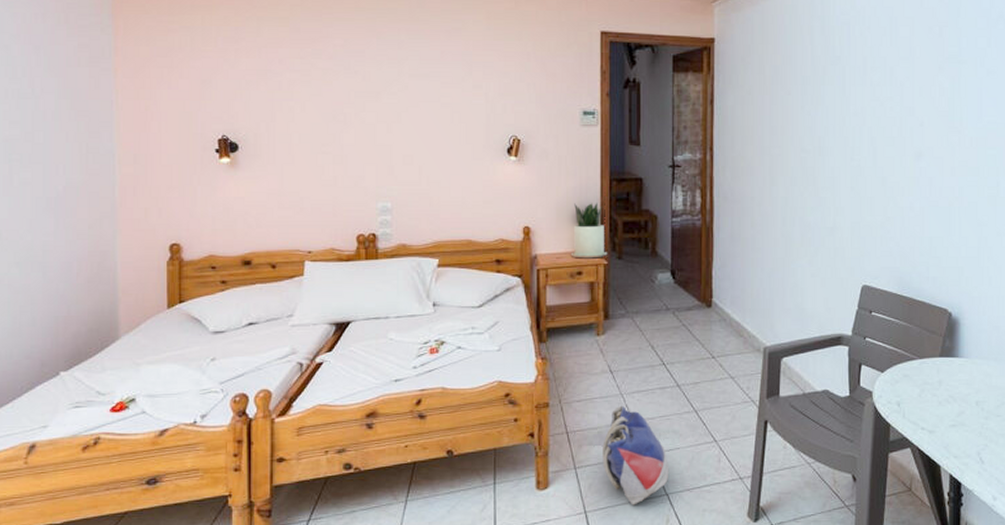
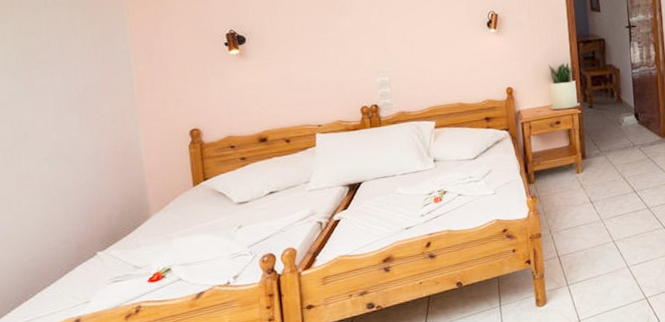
tote bag: present [602,405,669,505] -> none [589,229,647,311]

